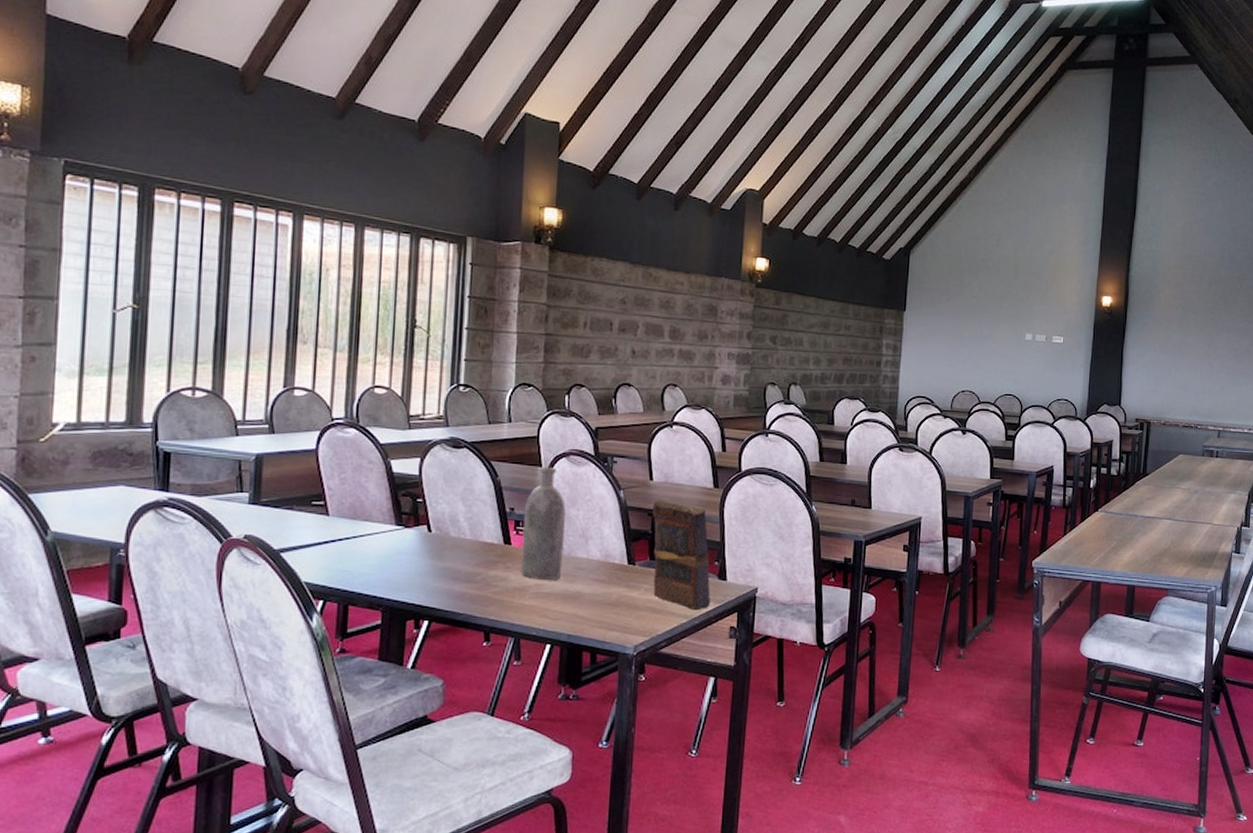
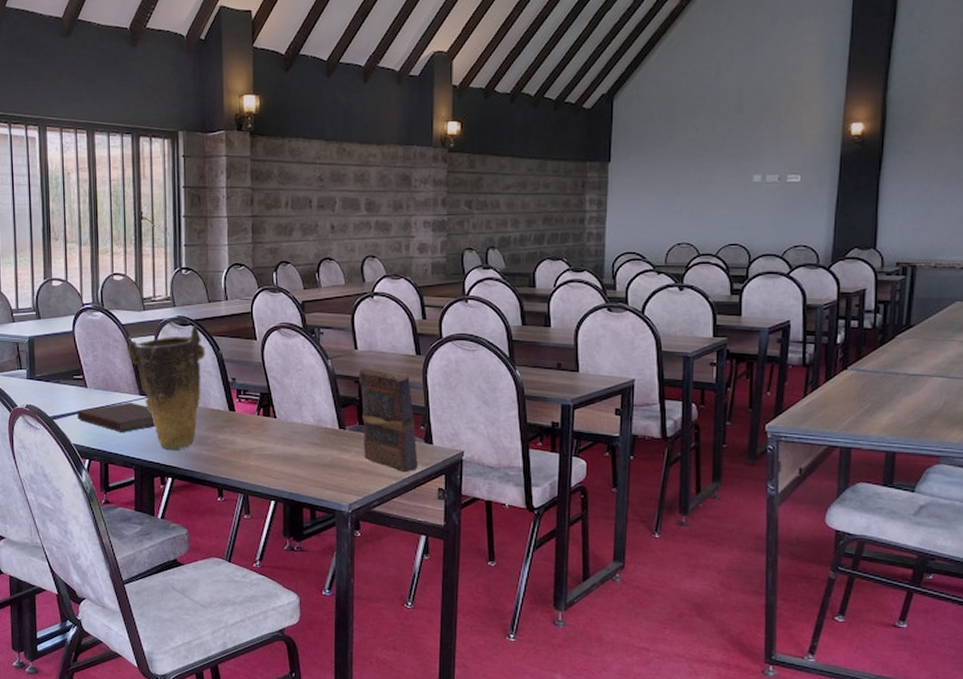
notebook: none [312,533,412,568] -> present [77,402,155,432]
vase: none [385,448,481,588] -> present [128,325,205,450]
bottle: present [520,467,566,580] -> none [244,340,281,443]

